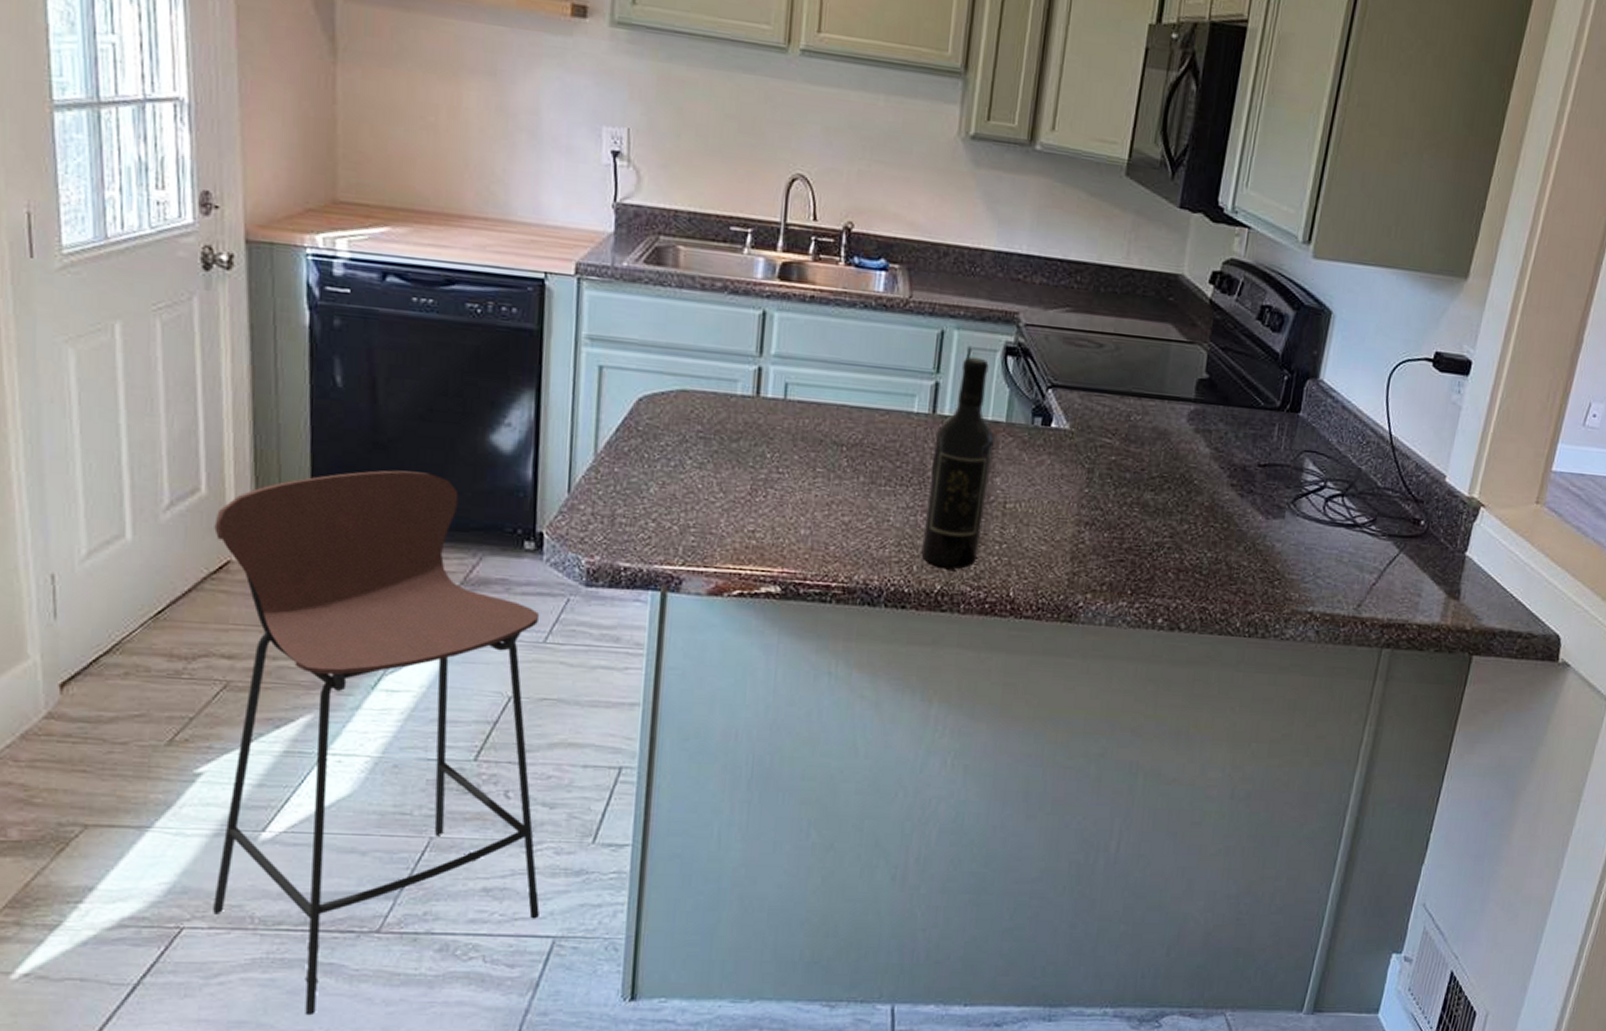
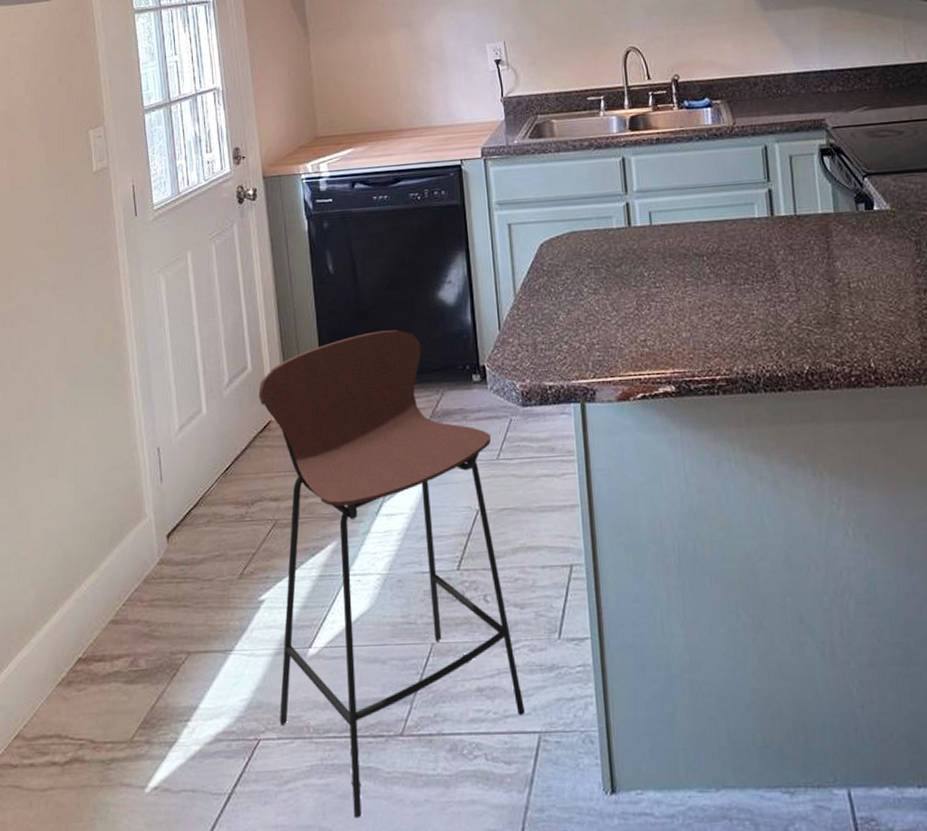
wine bottle: present [921,356,995,569] -> none [777,162,836,350]

